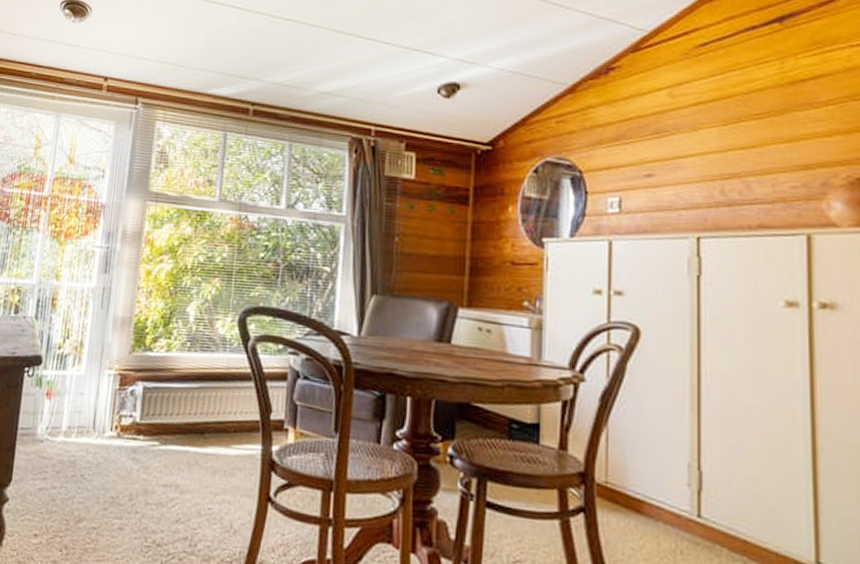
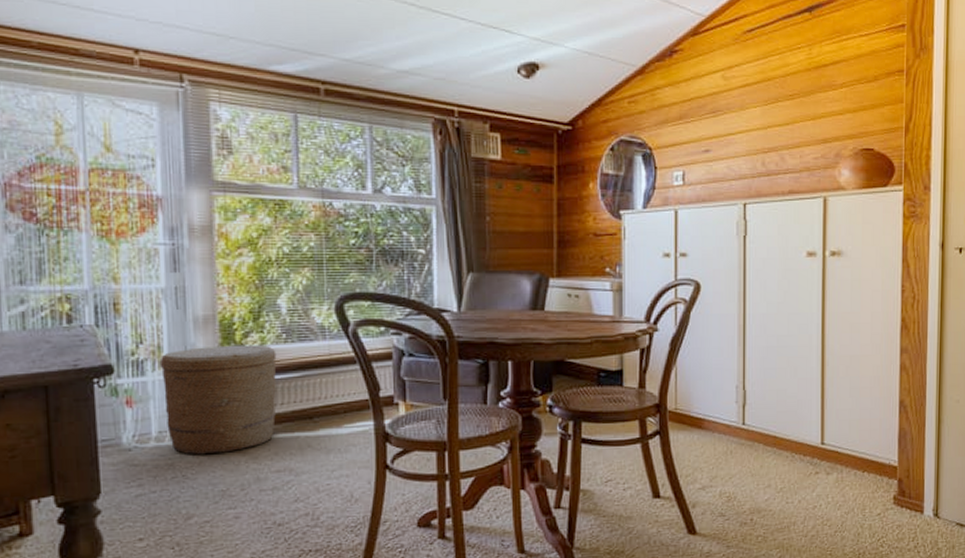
basket: none [75,347,180,458] -> present [159,344,277,455]

